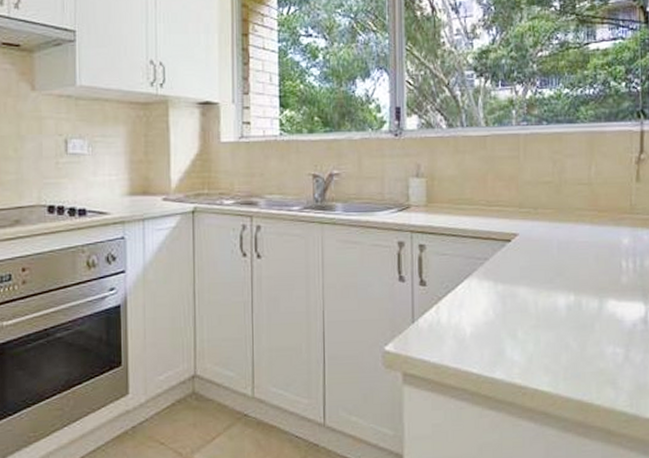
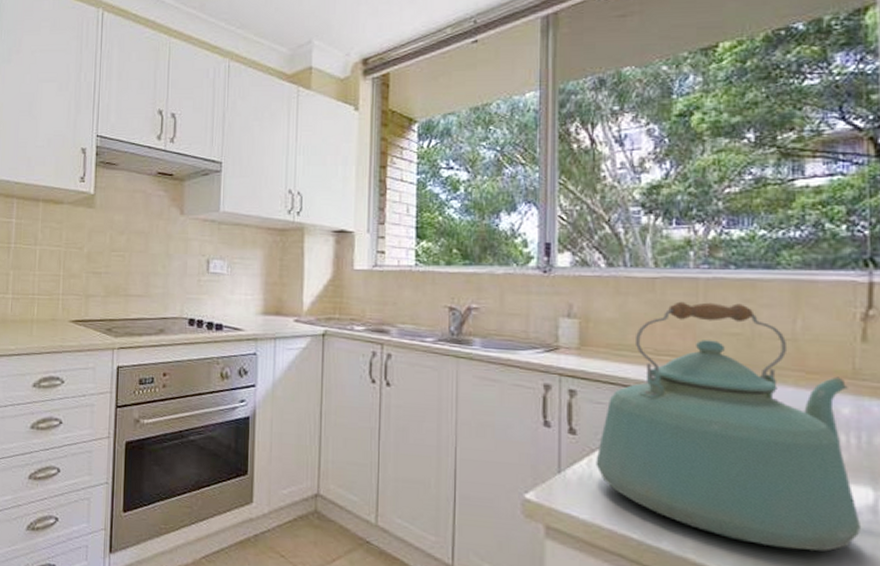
kettle: none [442,155,636,363] -> present [596,301,860,552]

